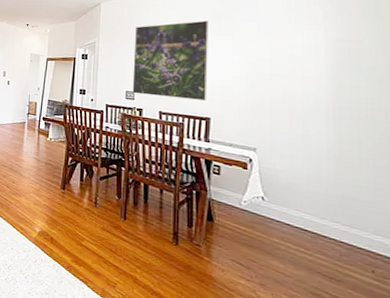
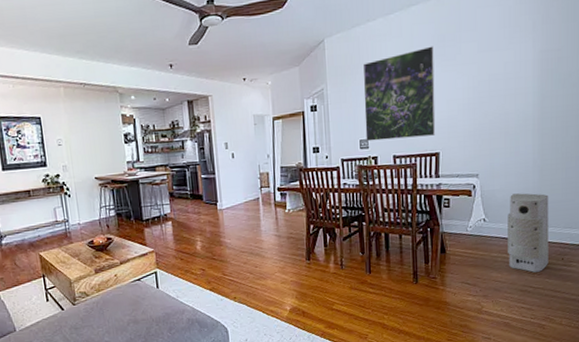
air purifier: none [293,178,352,278] -> present [507,193,549,273]

